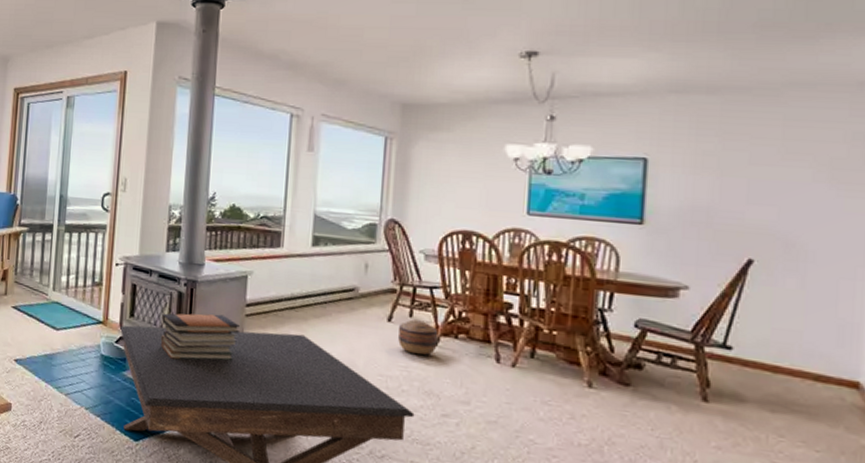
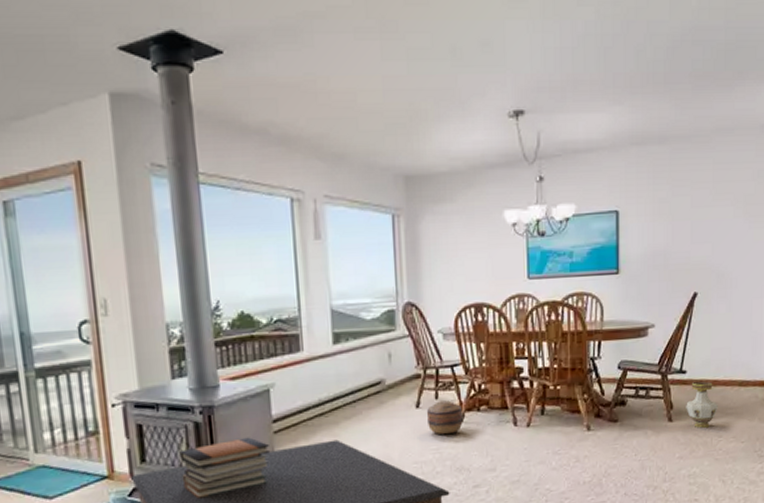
vase: none [729,361,779,421] -> present [686,381,718,428]

